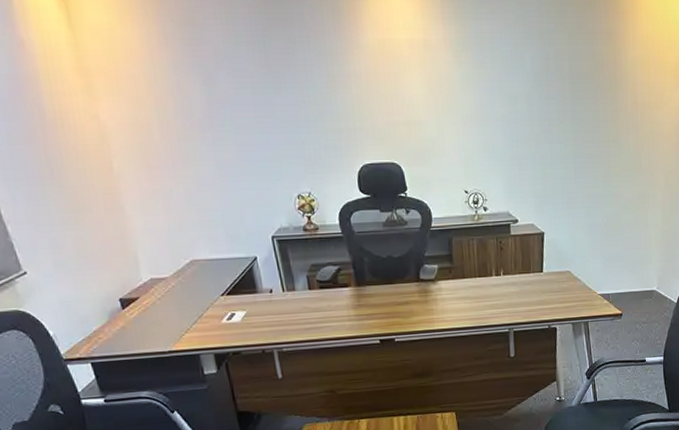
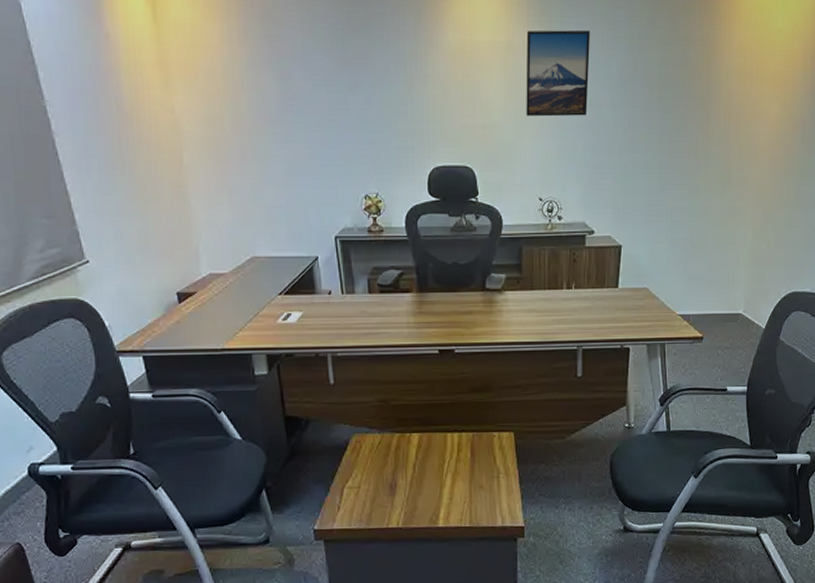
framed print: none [442,26,505,112] -> present [526,29,591,117]

